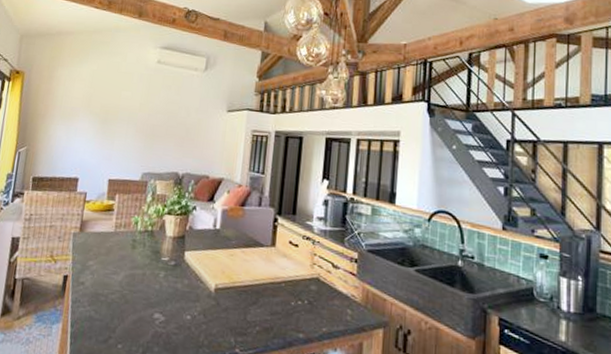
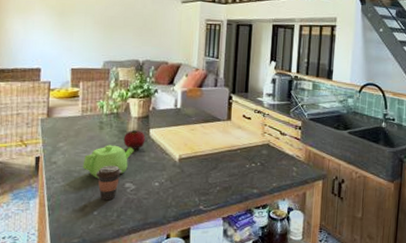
teapot: none [110,266,167,306] -> present [82,145,135,179]
coffee cup: none [123,290,151,333] -> present [95,165,121,201]
fruit: none [155,250,180,275] -> present [123,129,145,150]

